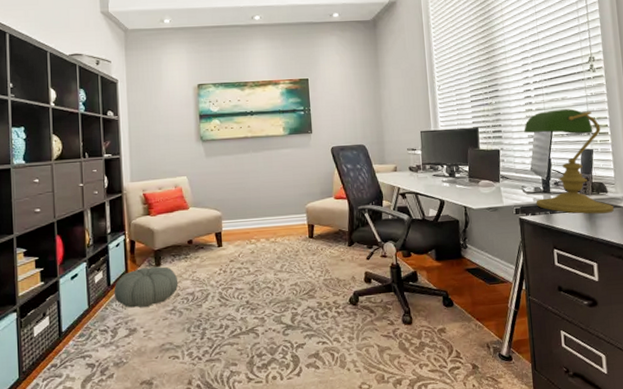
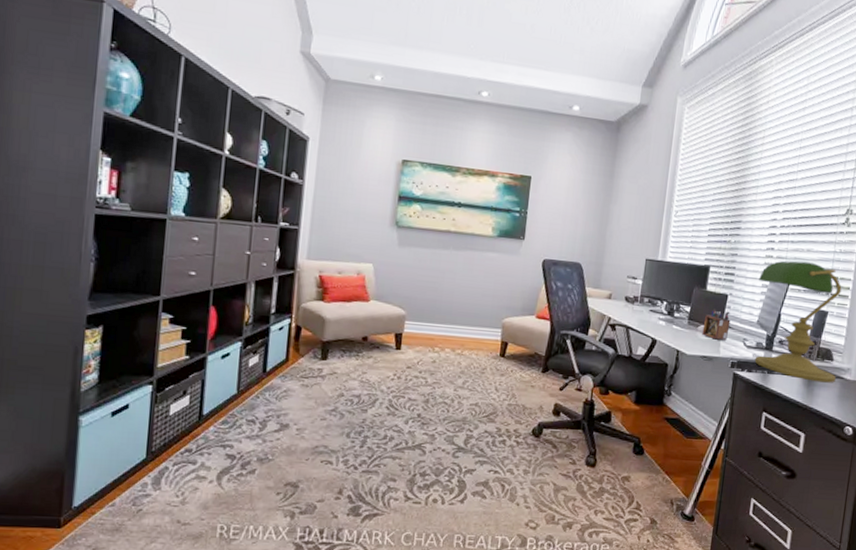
pouf: present [113,266,179,308] -> none [268,358,345,403]
desk organizer: none [483,164,507,192] -> present [702,308,731,341]

